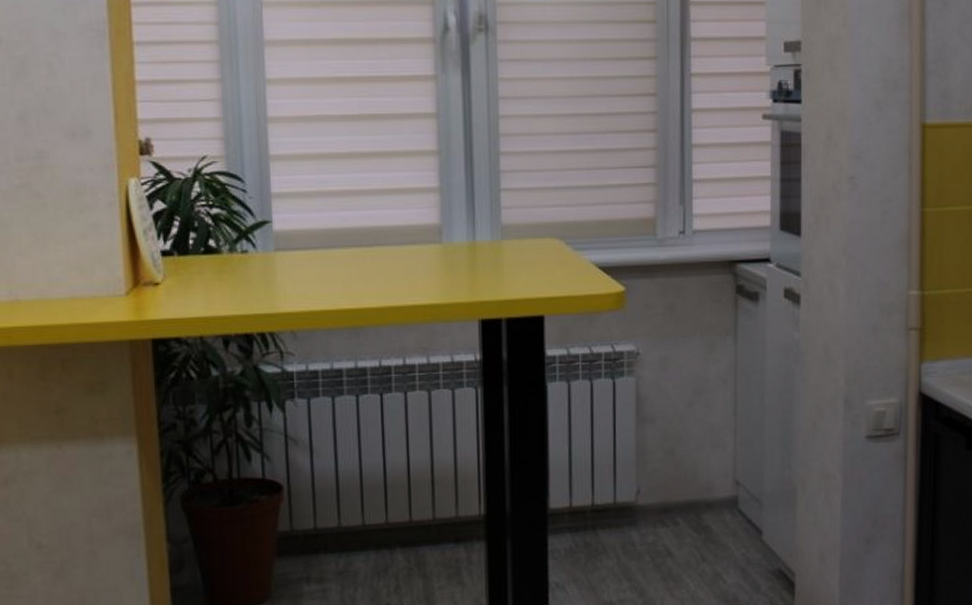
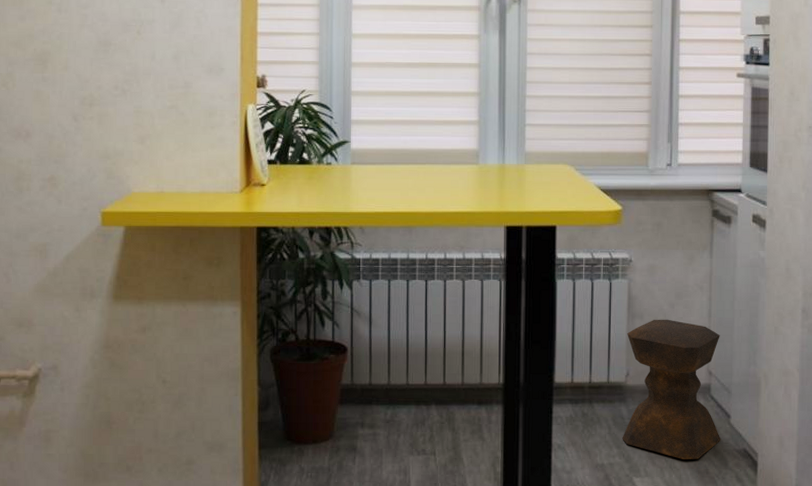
stool: none [634,422,752,589] -> present [622,319,721,460]

